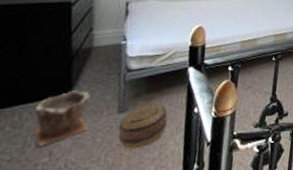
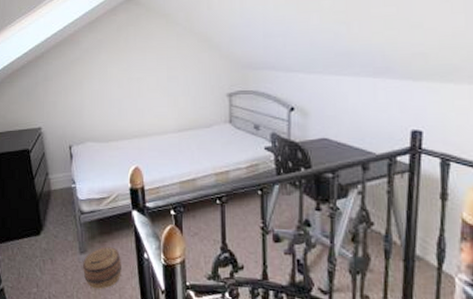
plant pot: present [33,91,92,147] -> none [21,230,60,278]

